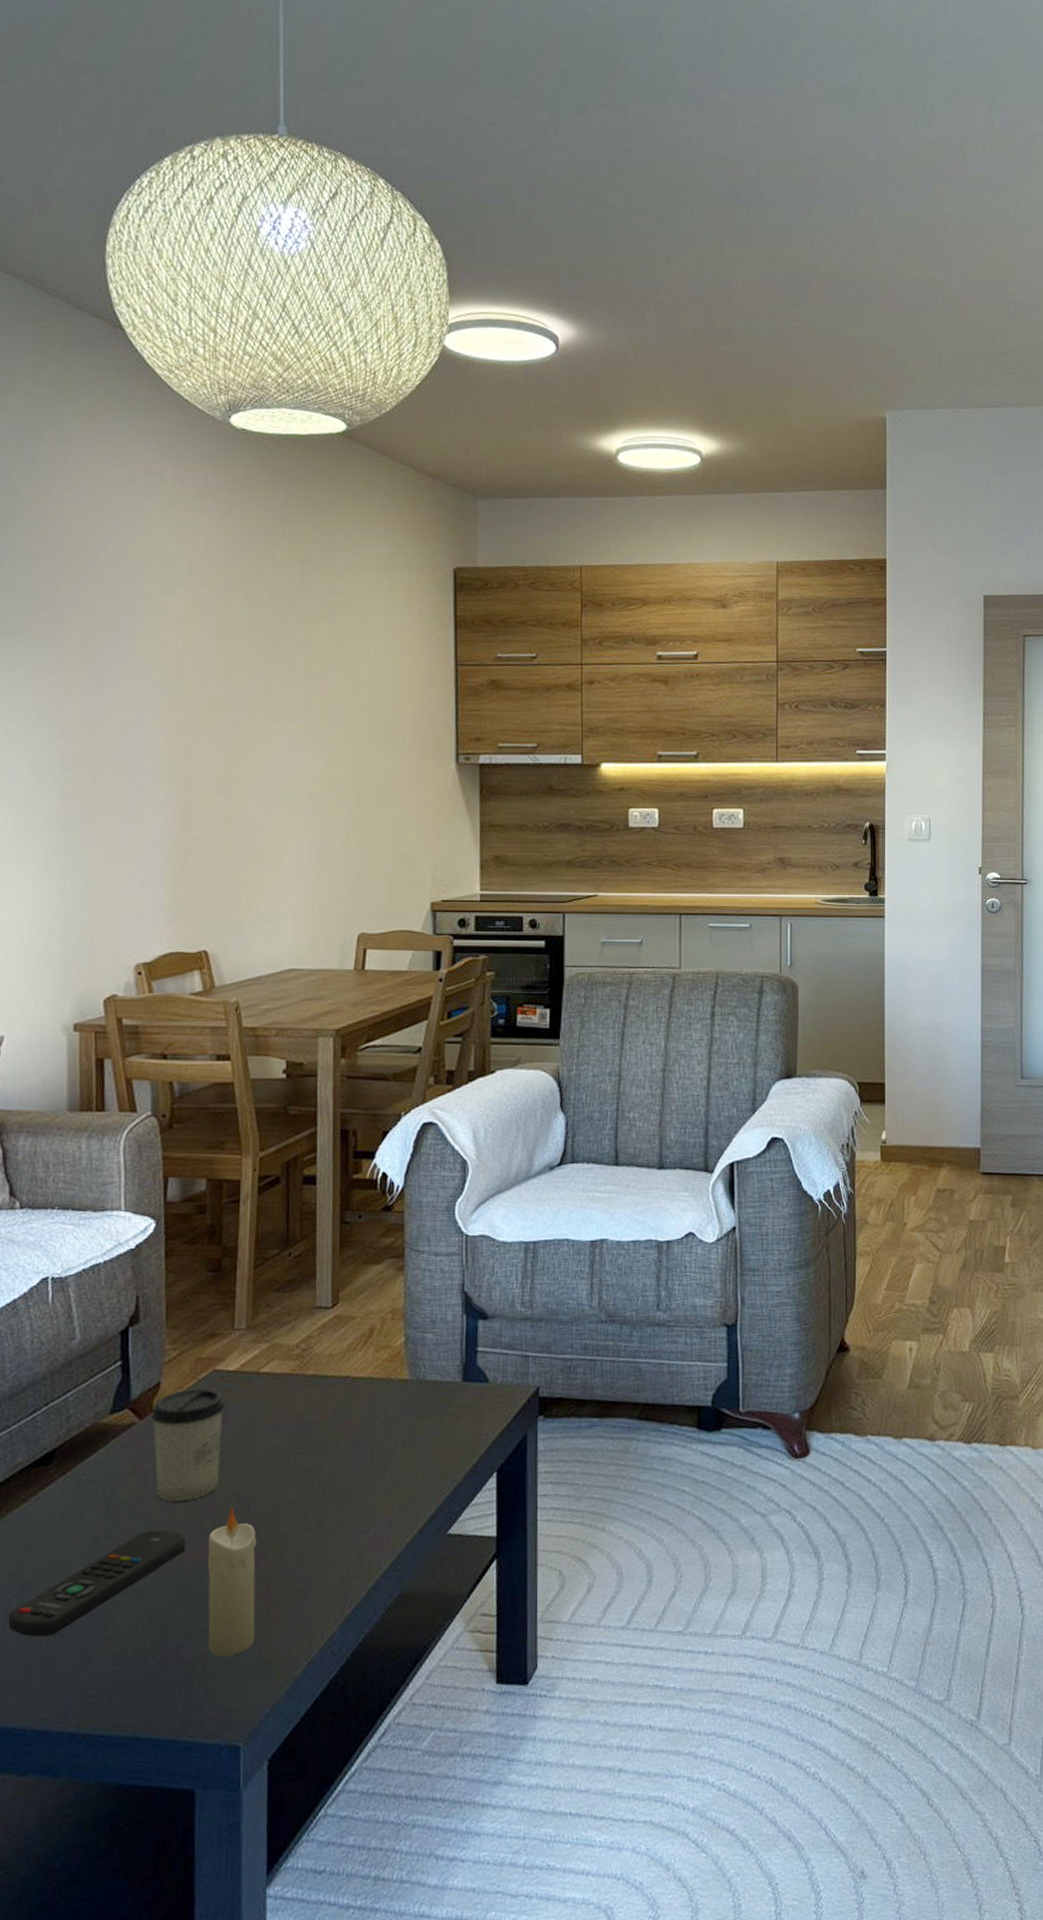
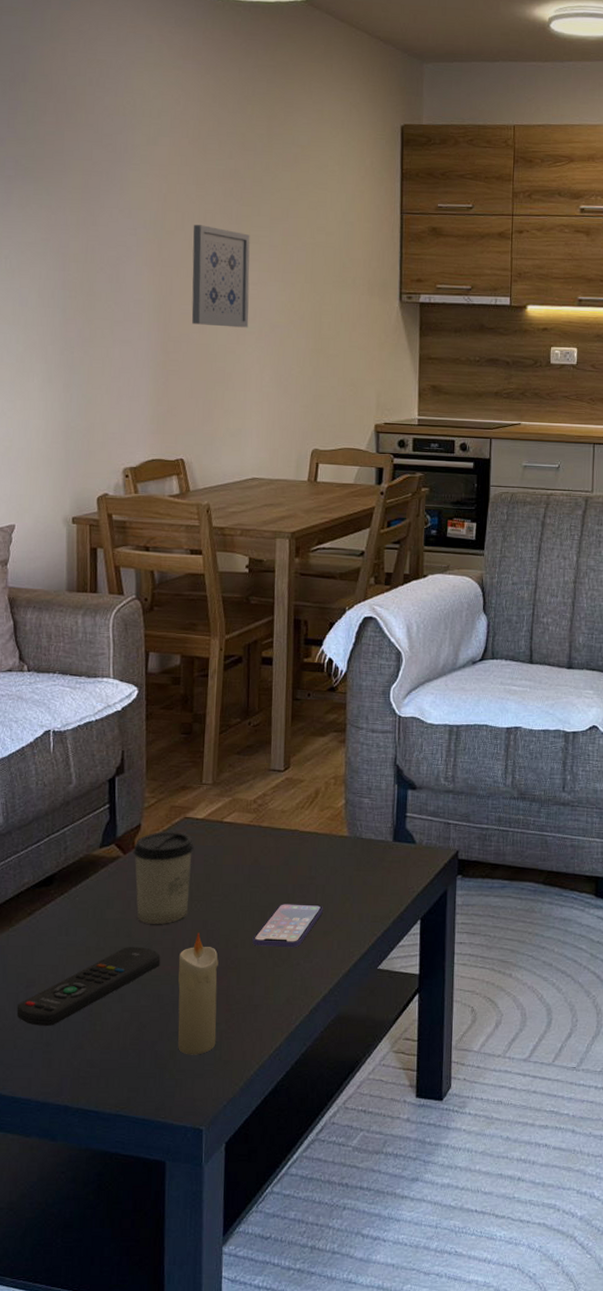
wall art: none [214,683,282,798] -> present [191,225,250,328]
smartphone: none [297,1462,381,1518] -> present [252,904,323,948]

